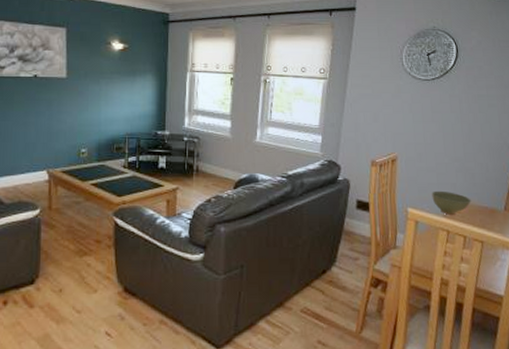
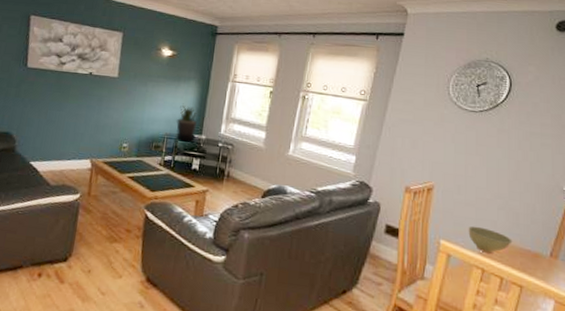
planter: none [137,99,159,140] -> present [176,103,198,142]

